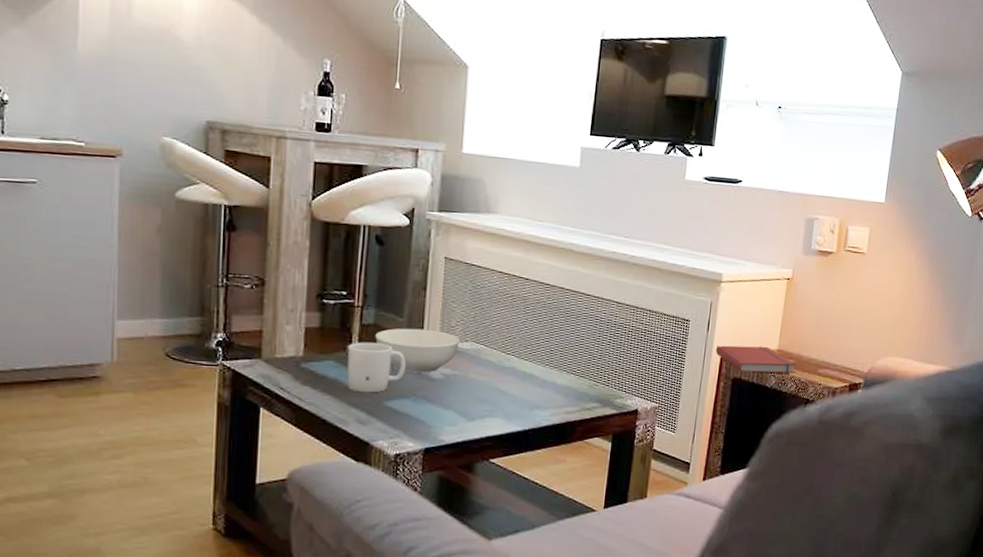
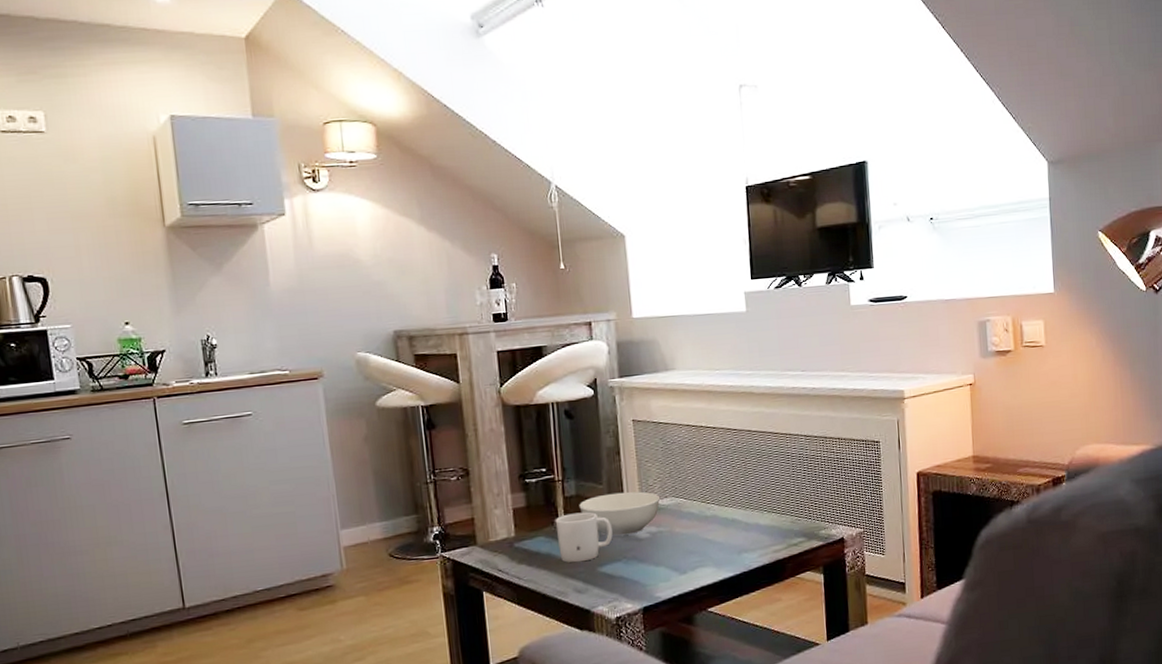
book: present [715,345,796,374] -> none [910,454,994,485]

